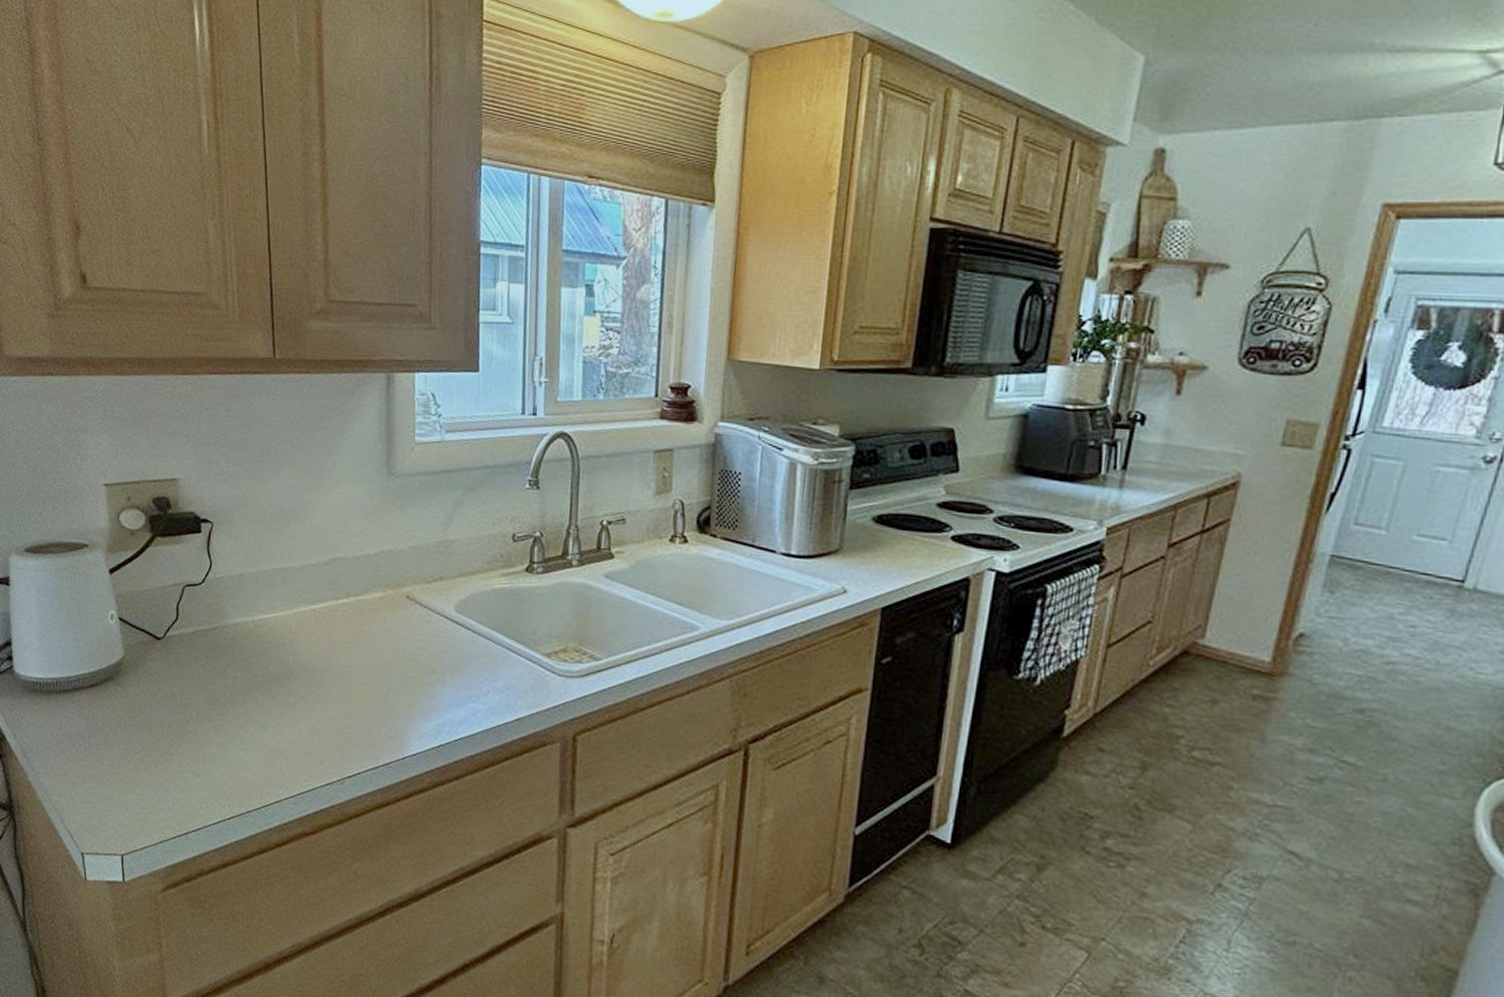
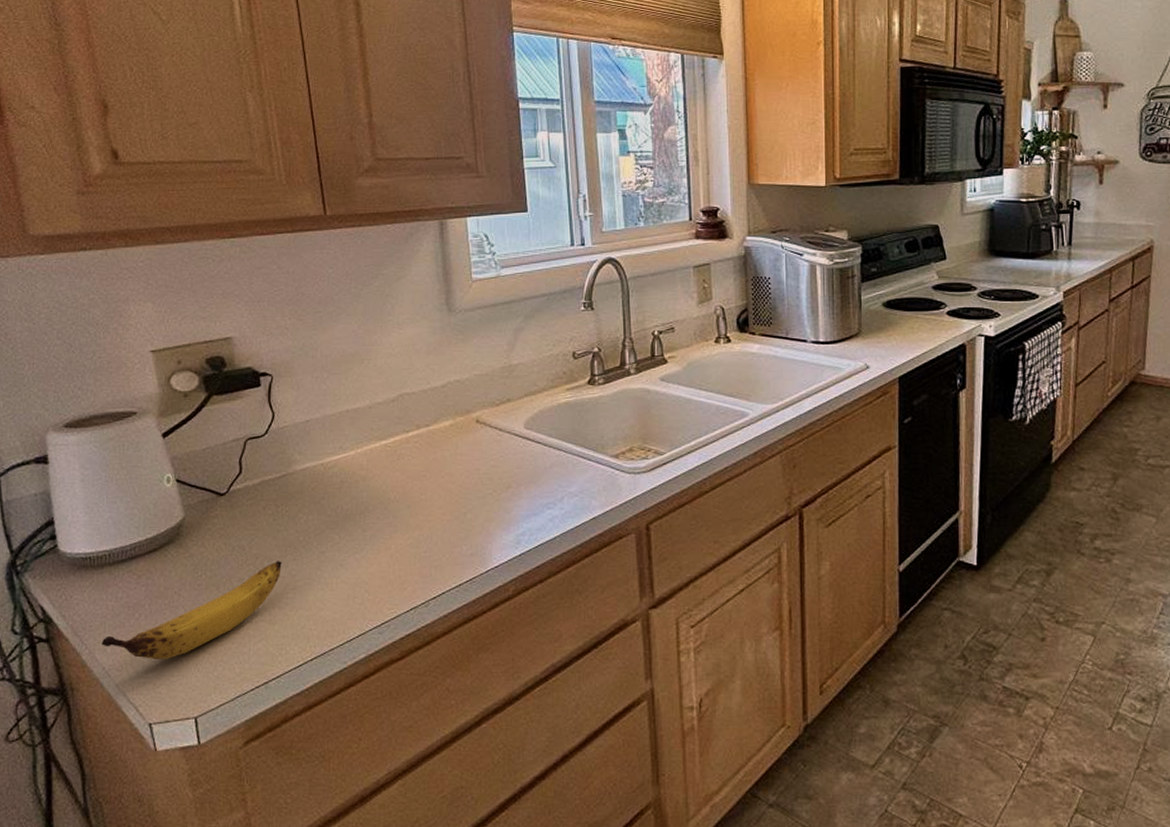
banana: none [45,713,209,794] -> present [101,561,282,660]

